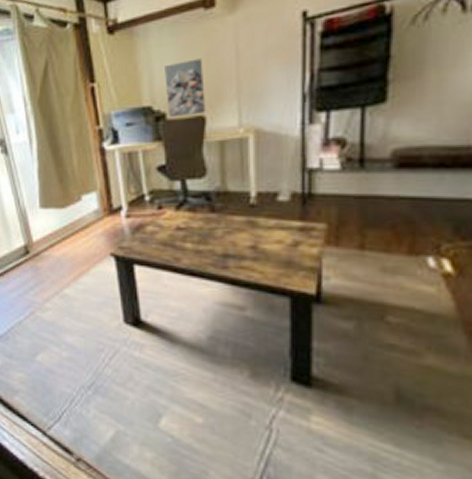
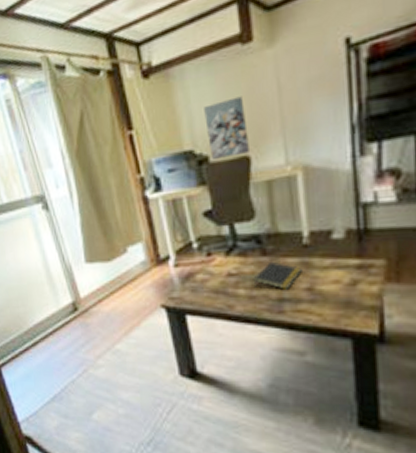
notepad: none [200,218,247,246] -> present [253,261,302,290]

